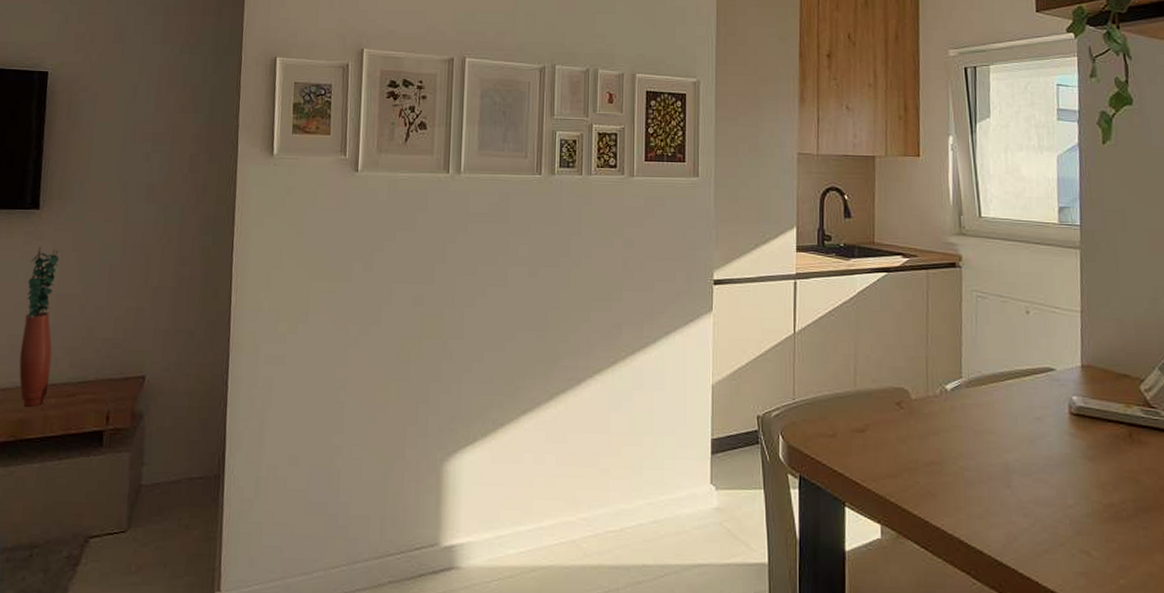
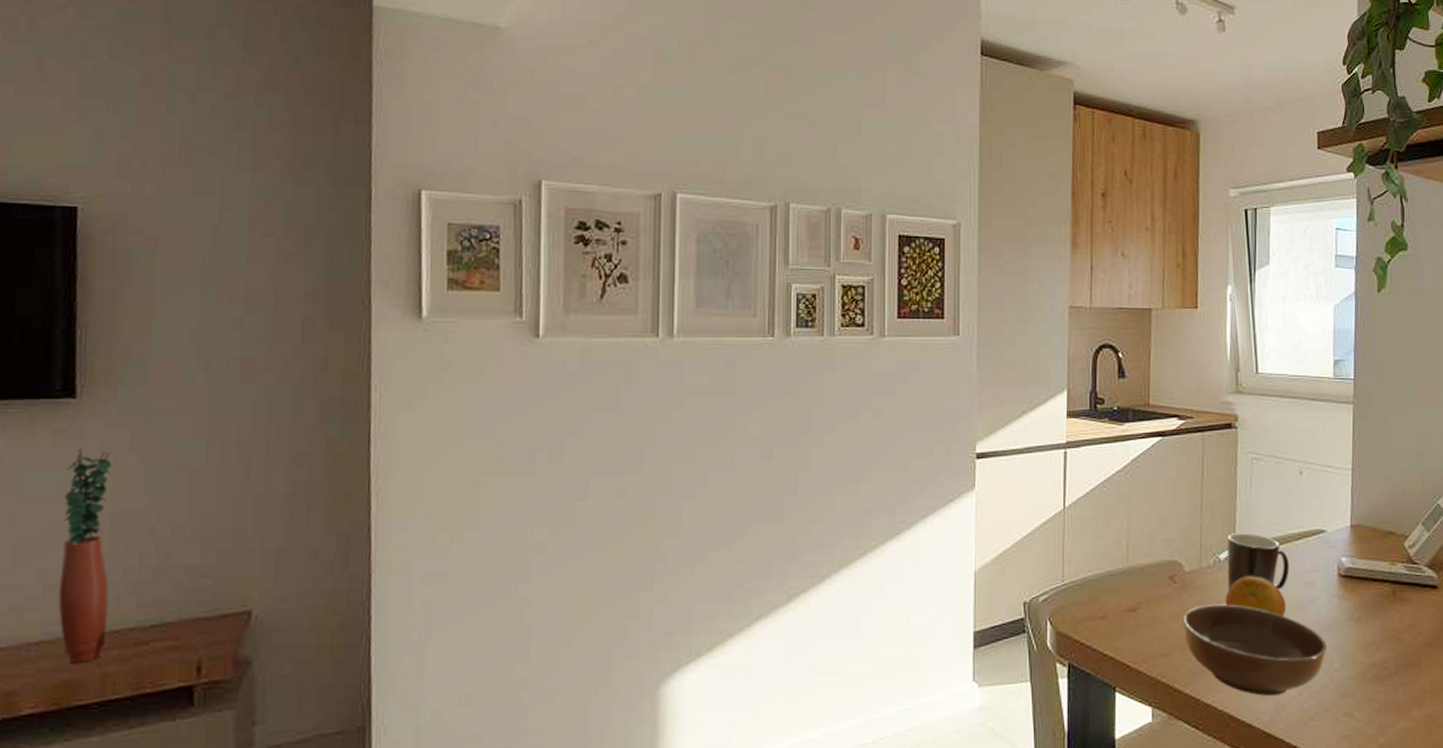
bowl: none [910,431,1060,525] -> present [1182,604,1327,696]
mug: none [952,366,1018,423] -> present [1226,533,1290,592]
fruit: none [952,407,1016,449] -> present [1225,576,1287,617]

